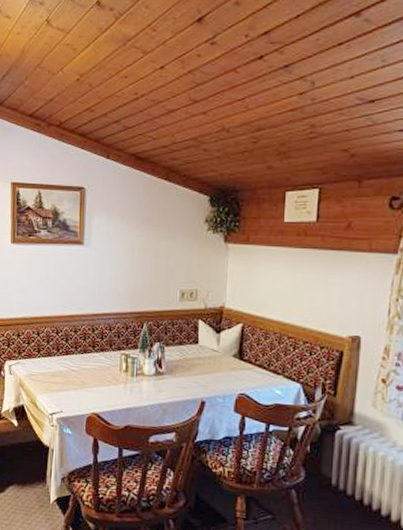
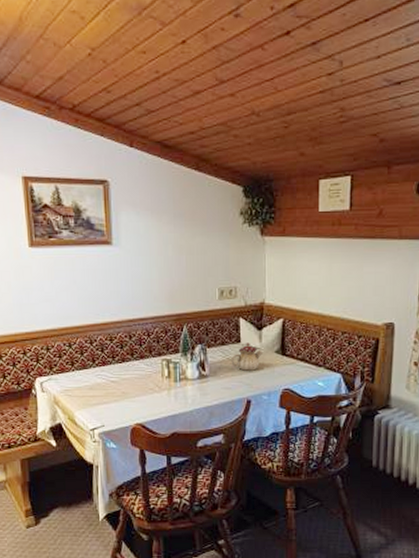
teapot: none [188,344,220,373] -> present [231,343,262,371]

